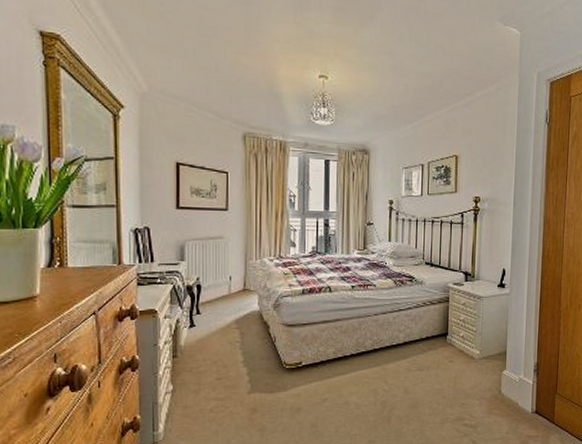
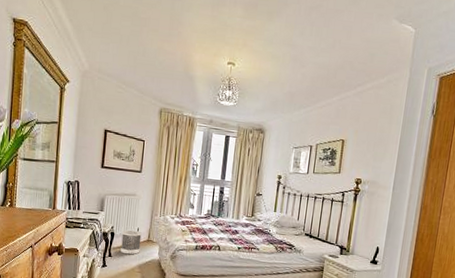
wastebasket: none [211,279,235,309] -> present [120,230,142,255]

